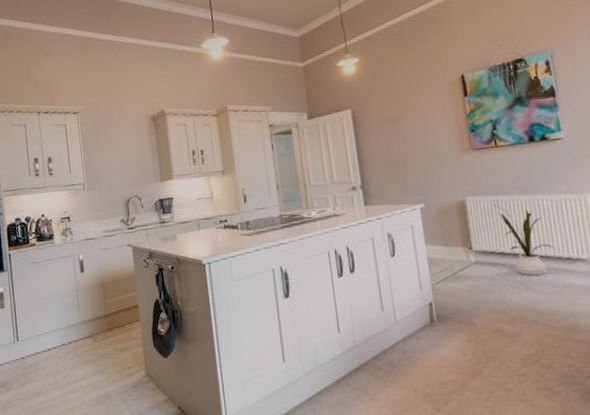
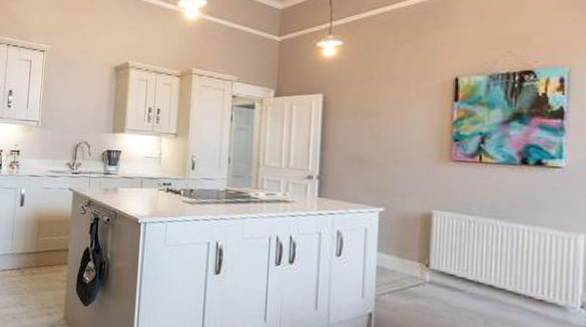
house plant: present [492,204,553,276] -> none [463,224,526,312]

